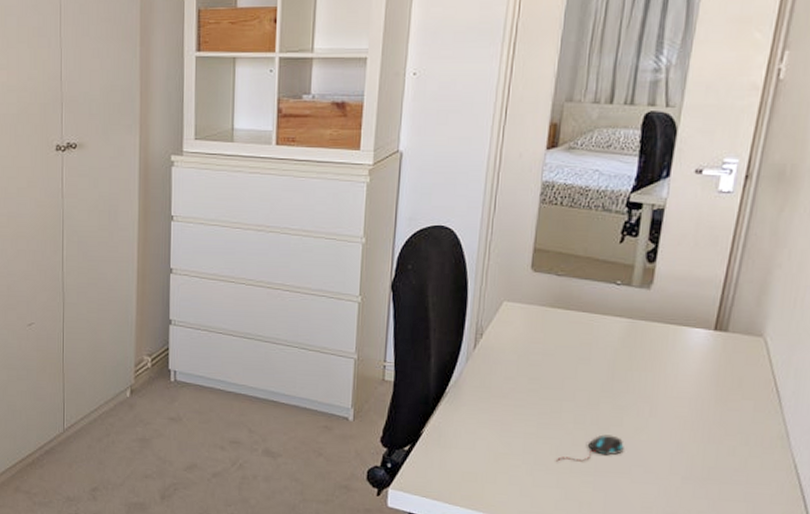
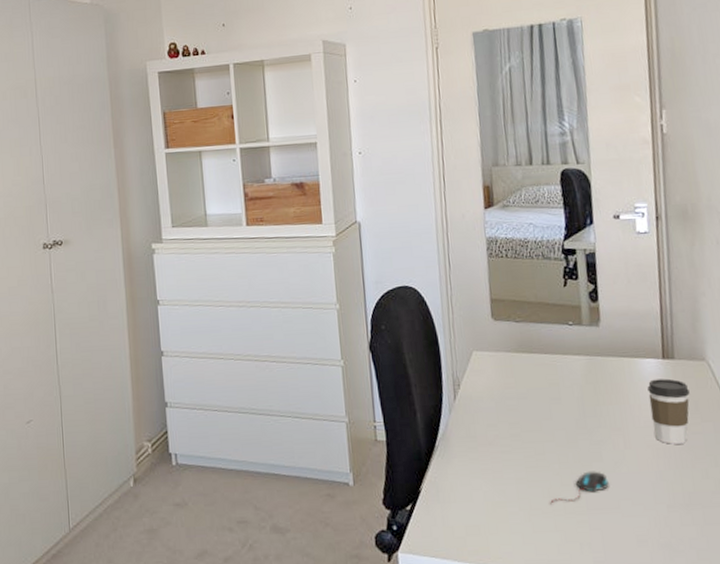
coffee cup: none [686,350,736,419] -> present [647,378,690,444]

